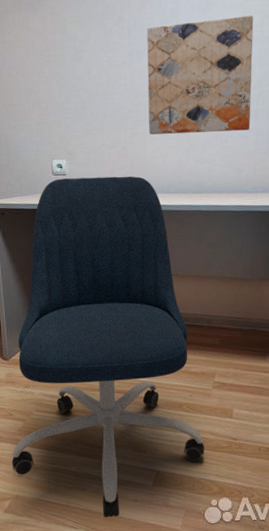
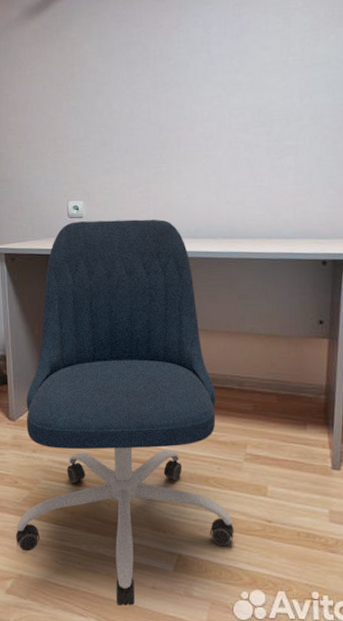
wall art: present [146,15,254,135] -> none [173,42,293,174]

